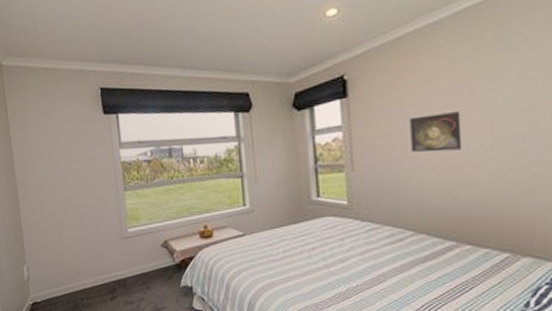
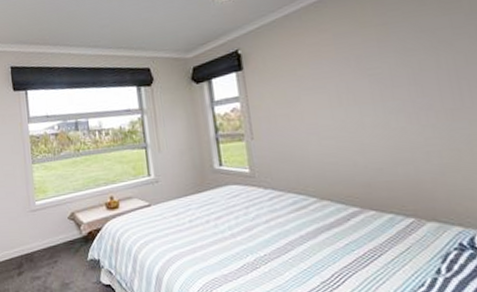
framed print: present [409,112,462,152] -> none [303,81,356,120]

